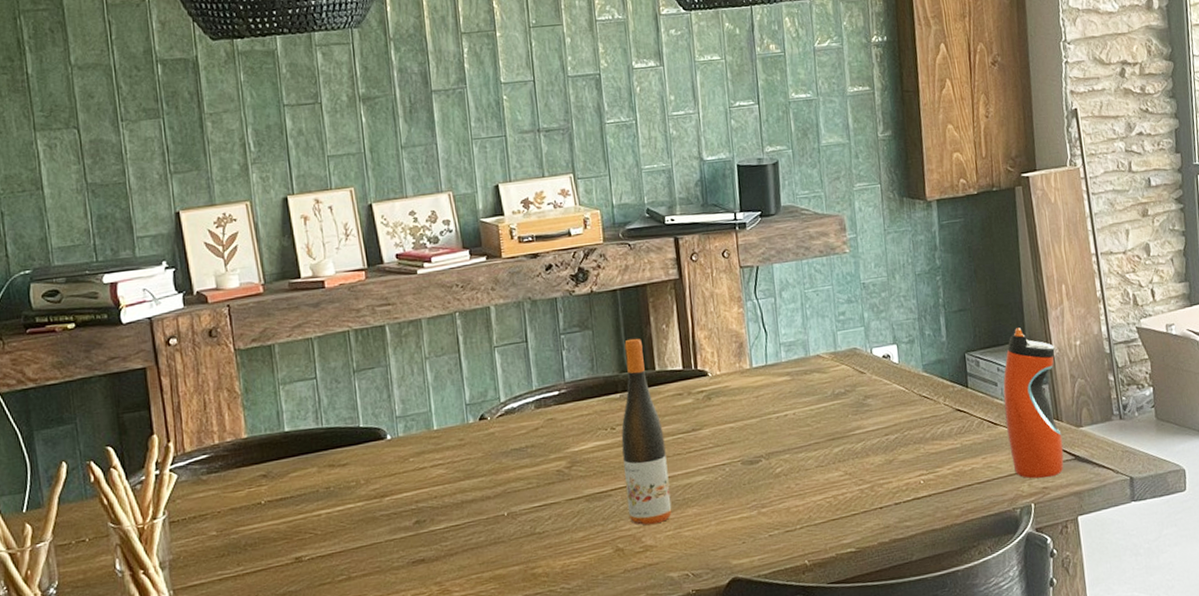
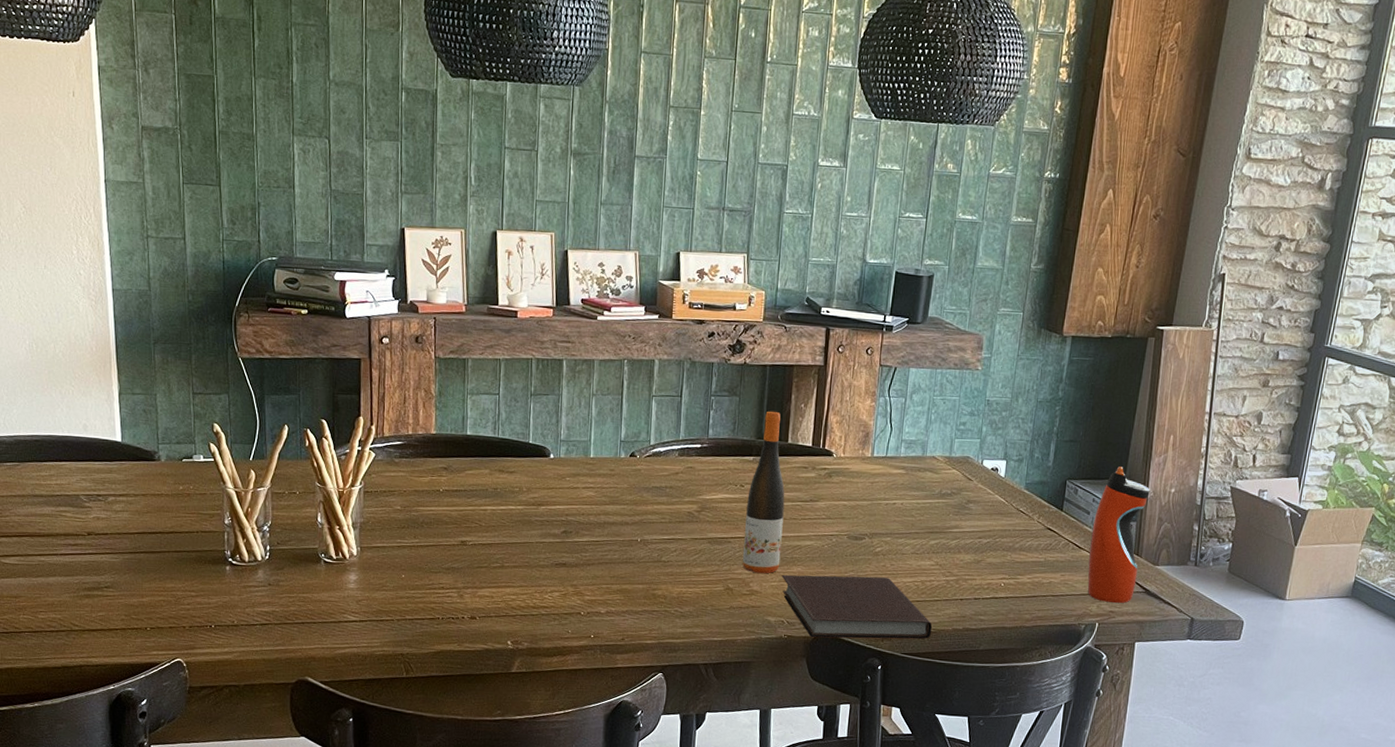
notebook: none [676,500,856,587] -> present [781,574,932,640]

